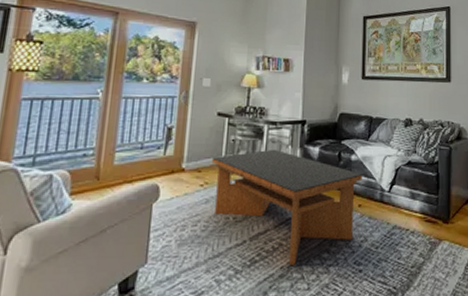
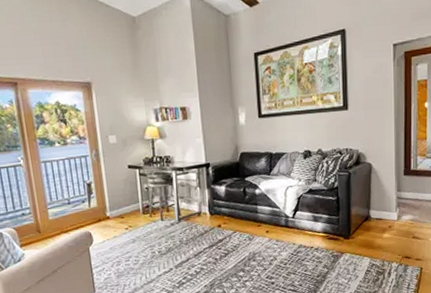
coffee table: present [211,149,362,265] -> none [130,191,267,284]

